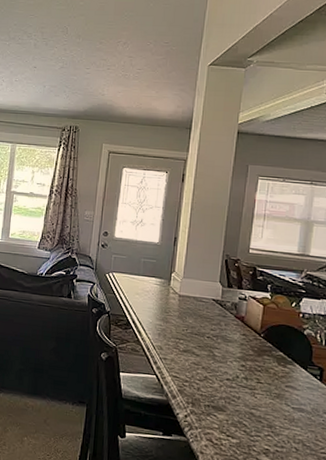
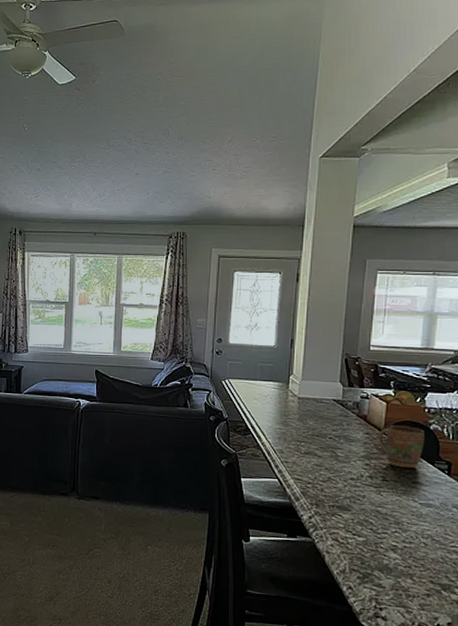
mug: none [254,328,299,372] -> present [378,425,424,469]

